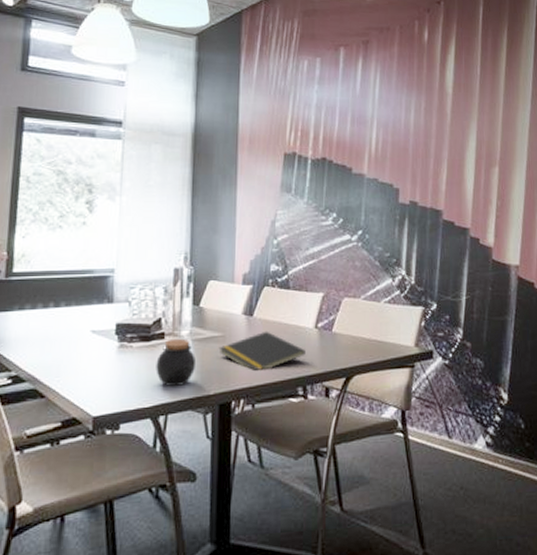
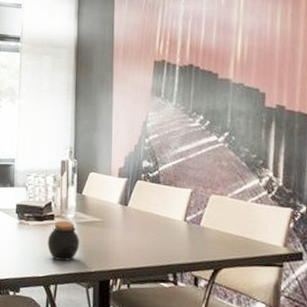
notepad: present [218,331,306,370] -> none [98,220,175,255]

